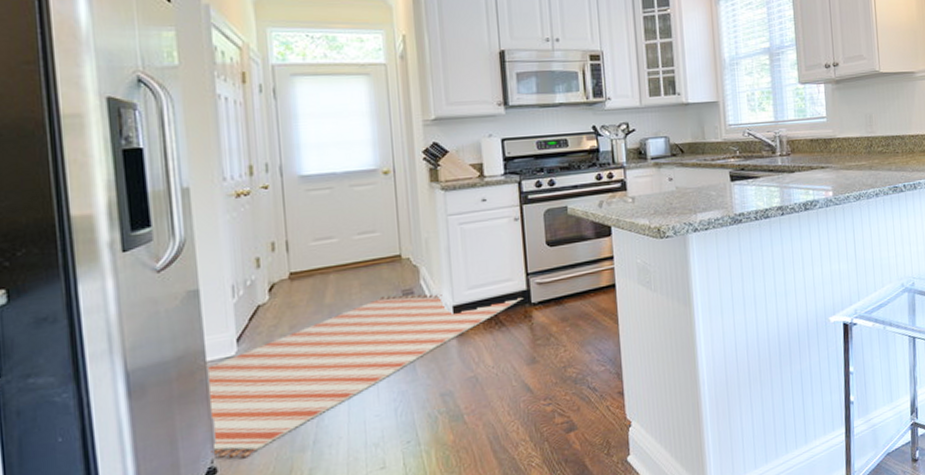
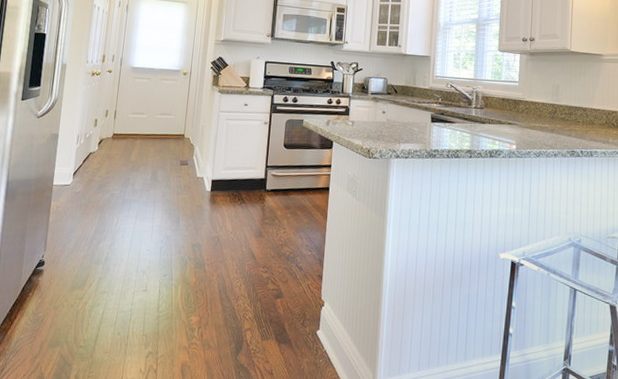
rug: present [208,294,524,458] -> none [43,163,261,258]

